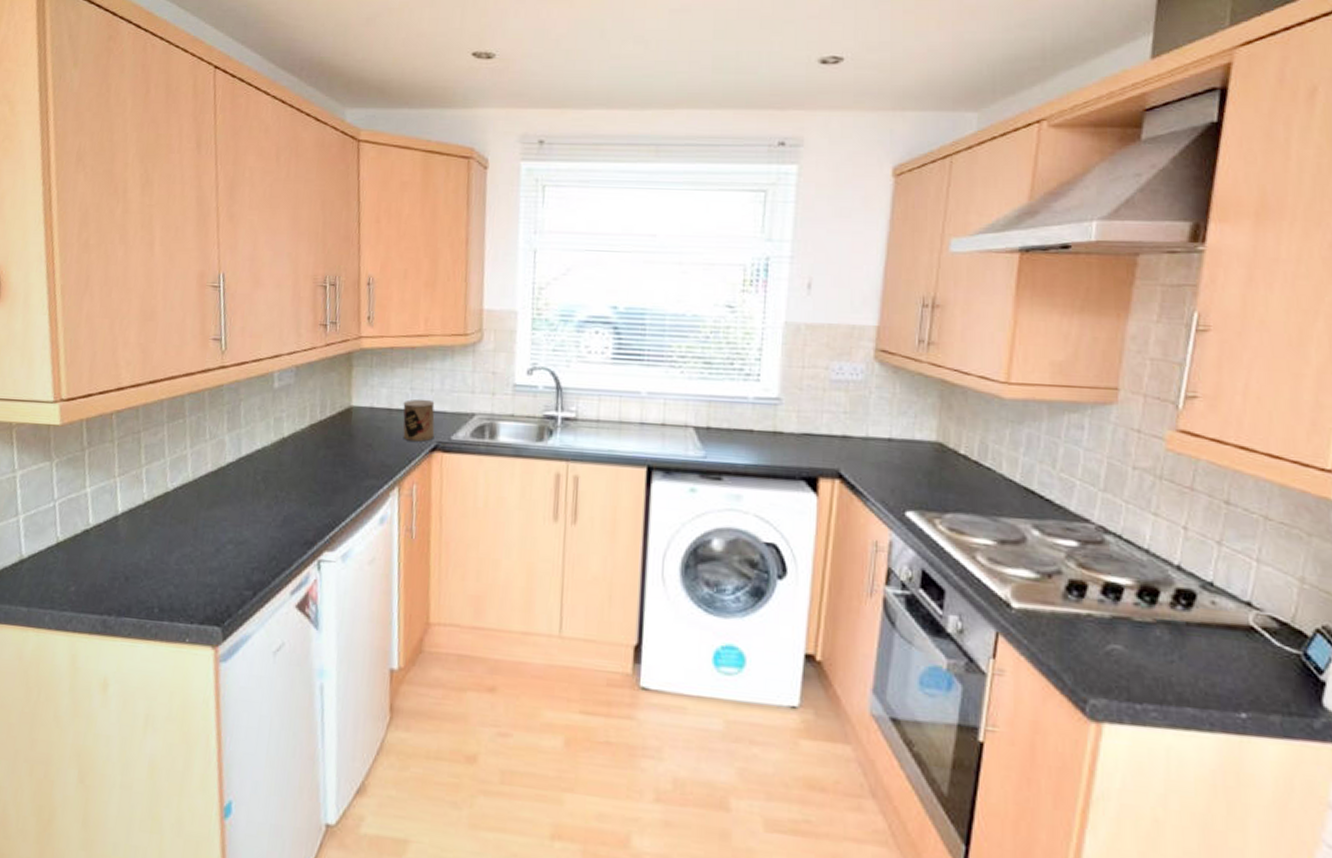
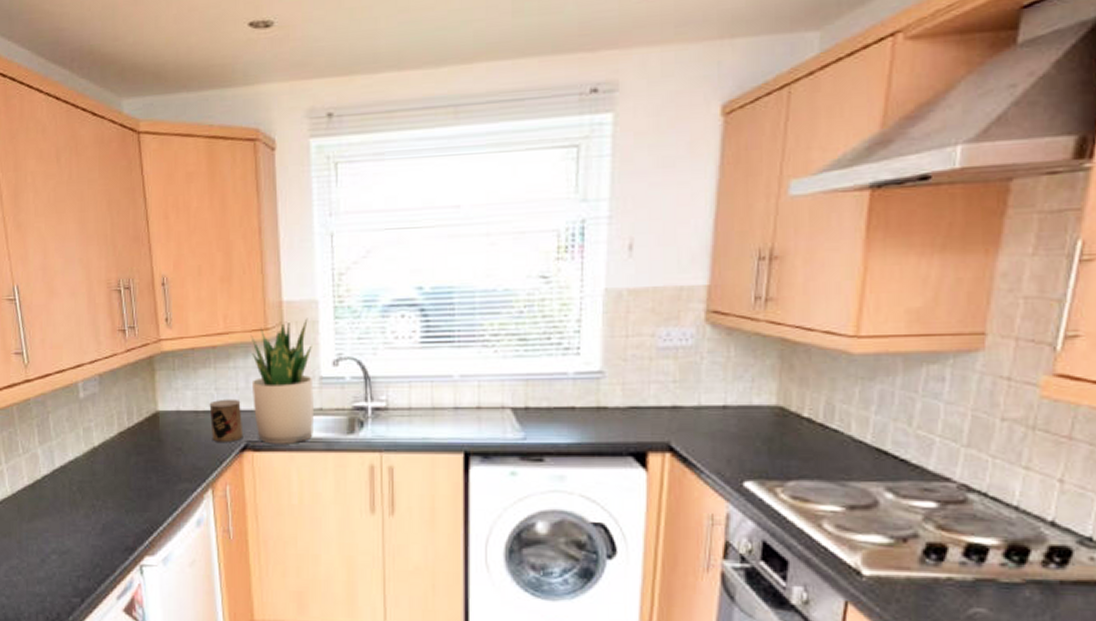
planter: none [446,327,509,448] -> present [250,318,314,444]

